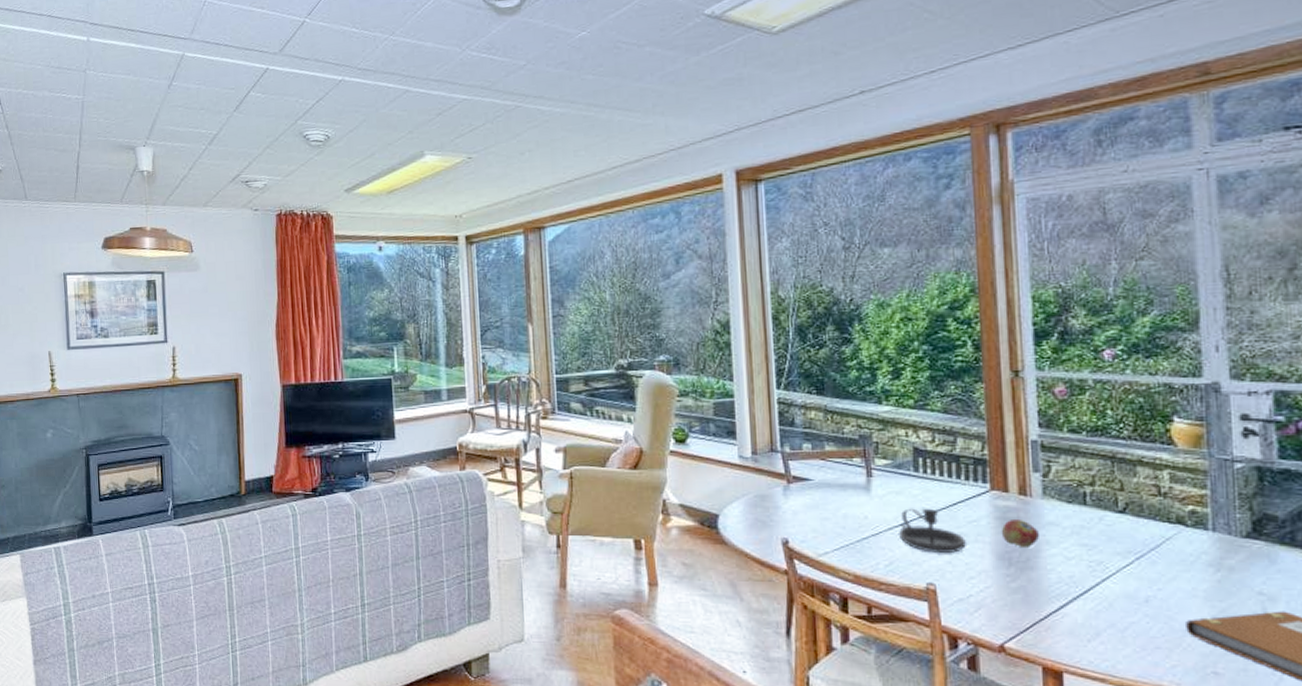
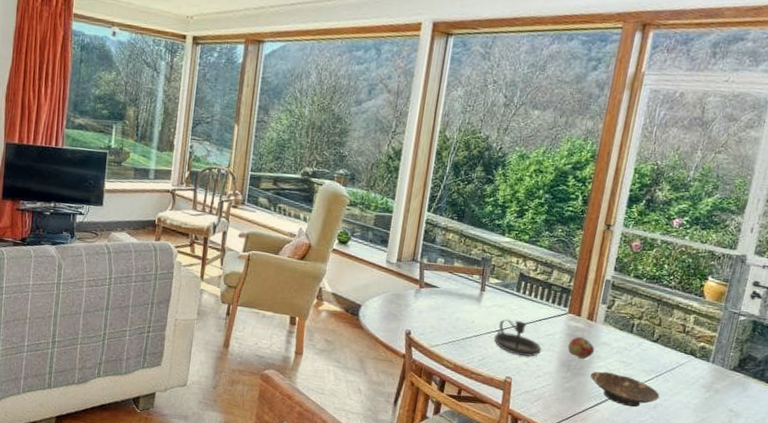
bowl: none [1042,561,1149,605] -> present [590,371,660,407]

